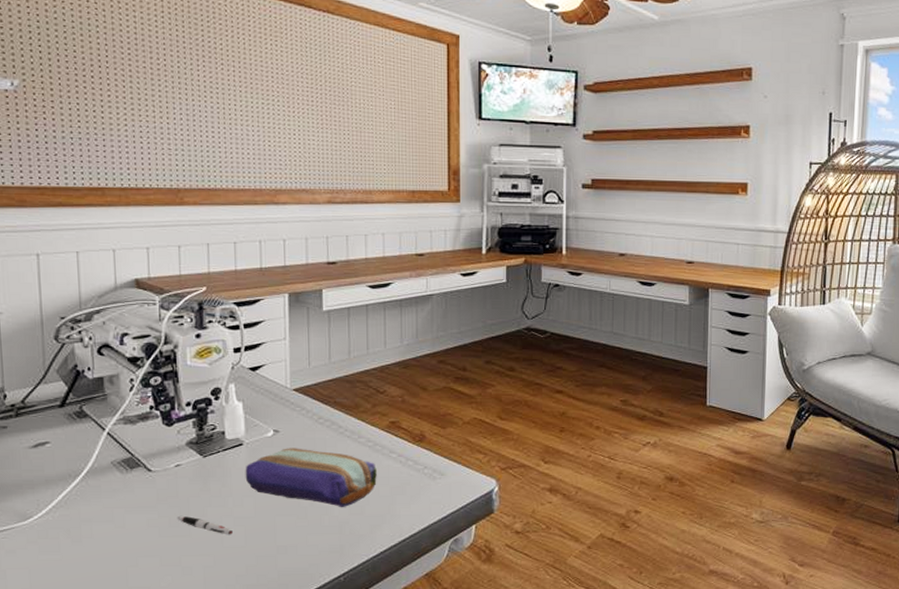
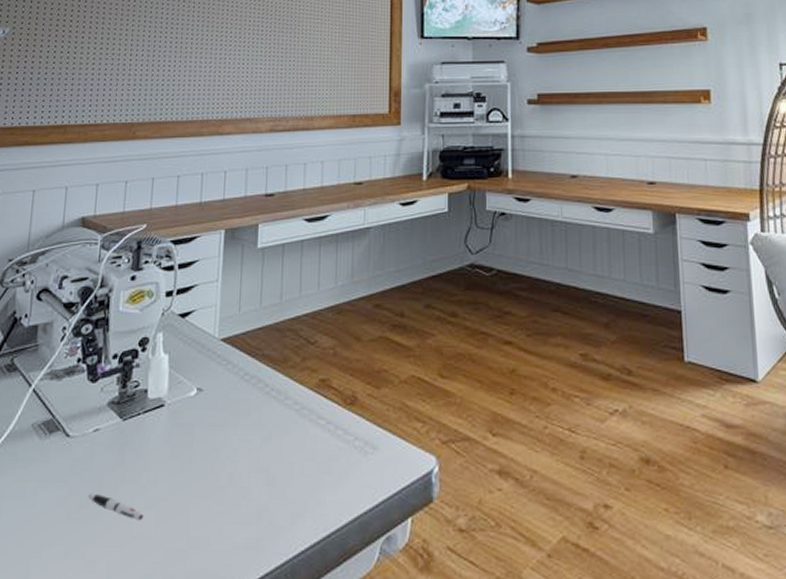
pencil case: present [245,448,377,507] -> none [163,410,303,488]

